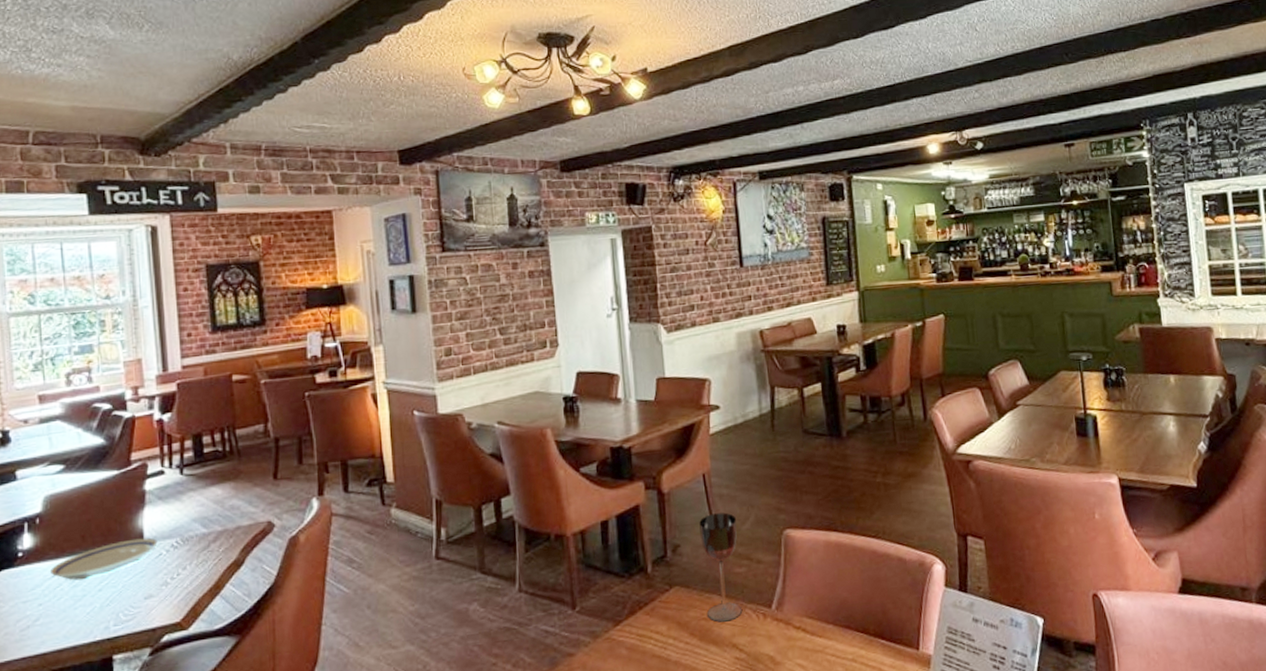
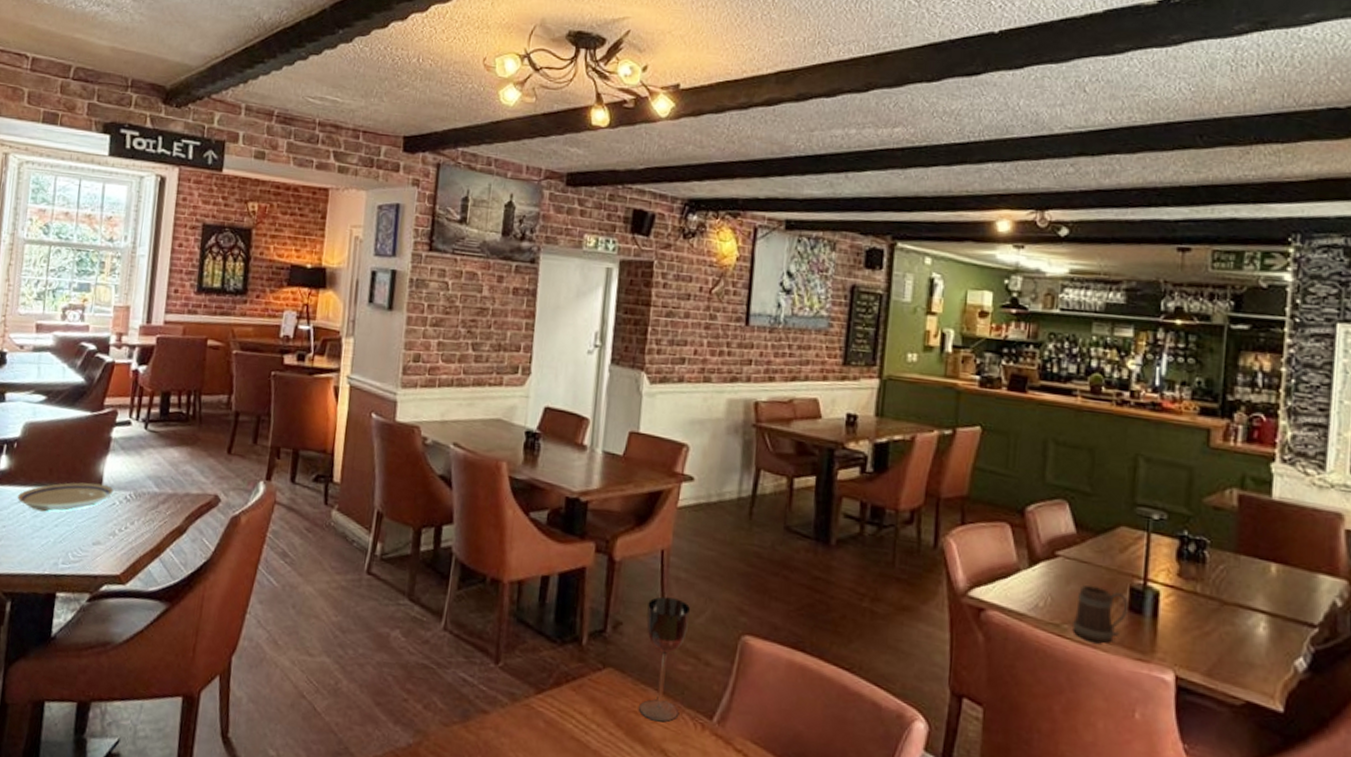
beer mug: none [1038,422,1078,467] -> present [1071,585,1129,644]

